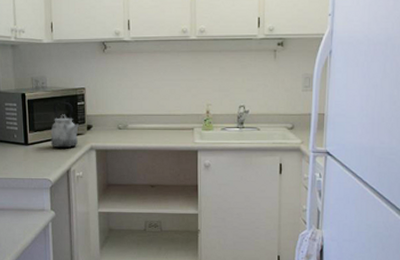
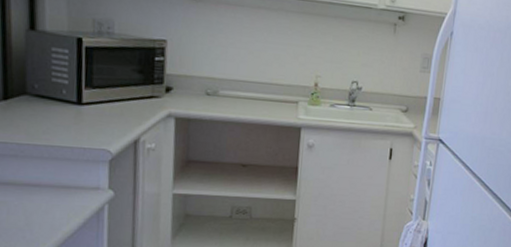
kettle: present [50,102,80,149] -> none [114,54,156,114]

